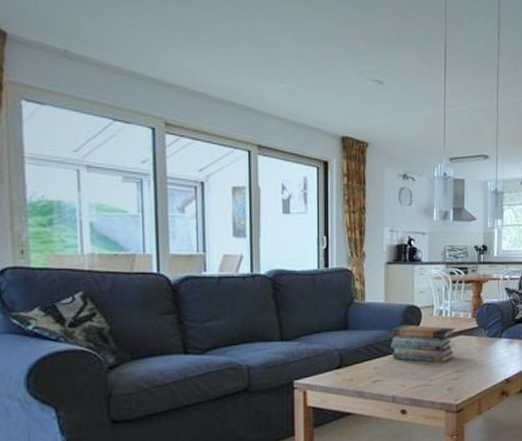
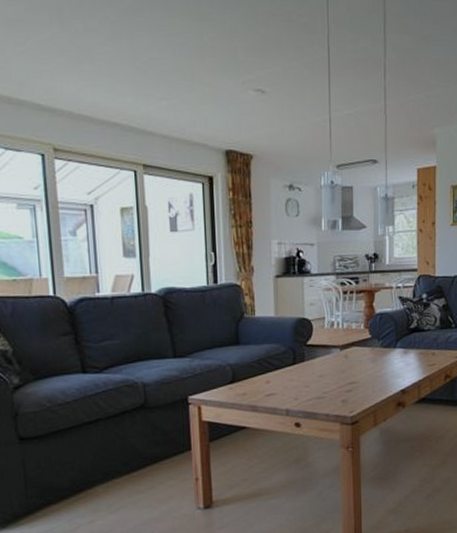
book stack: present [391,324,455,364] -> none [282,337,348,376]

